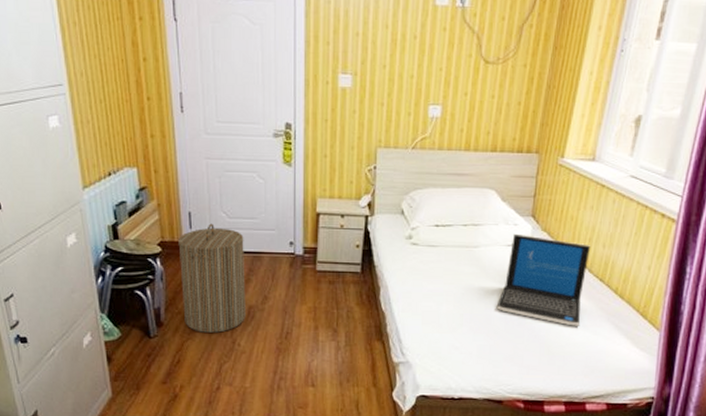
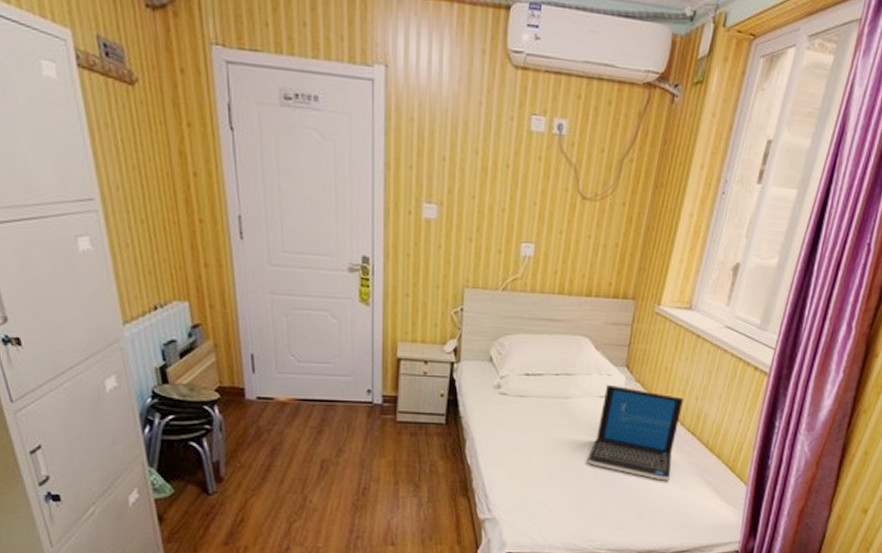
laundry hamper: present [178,223,246,333] -> none [239,367,318,489]

